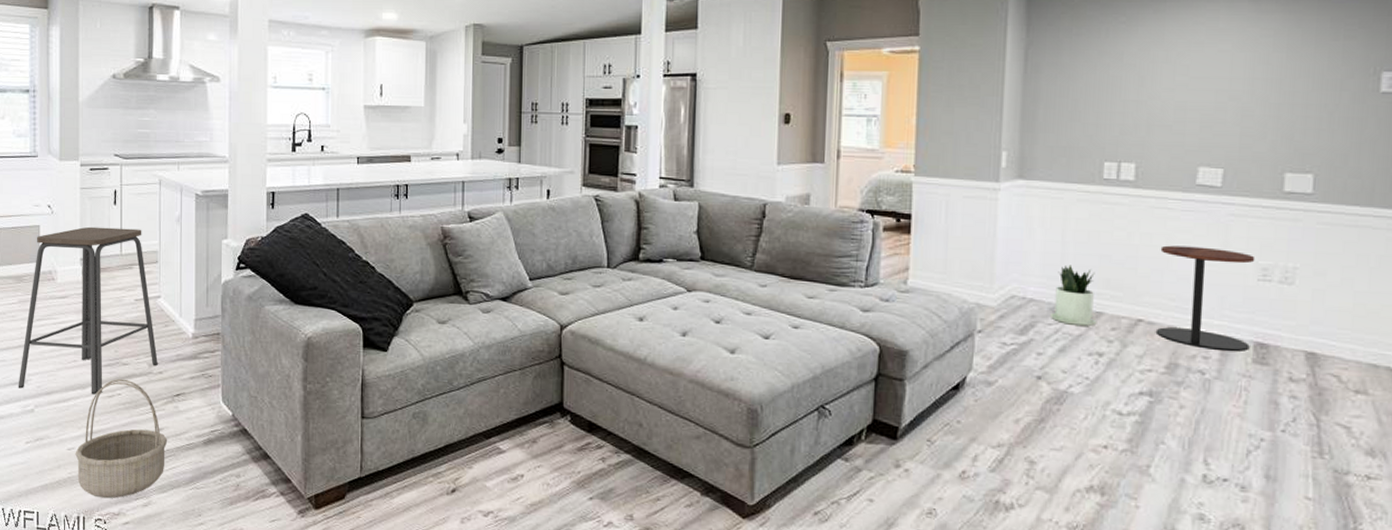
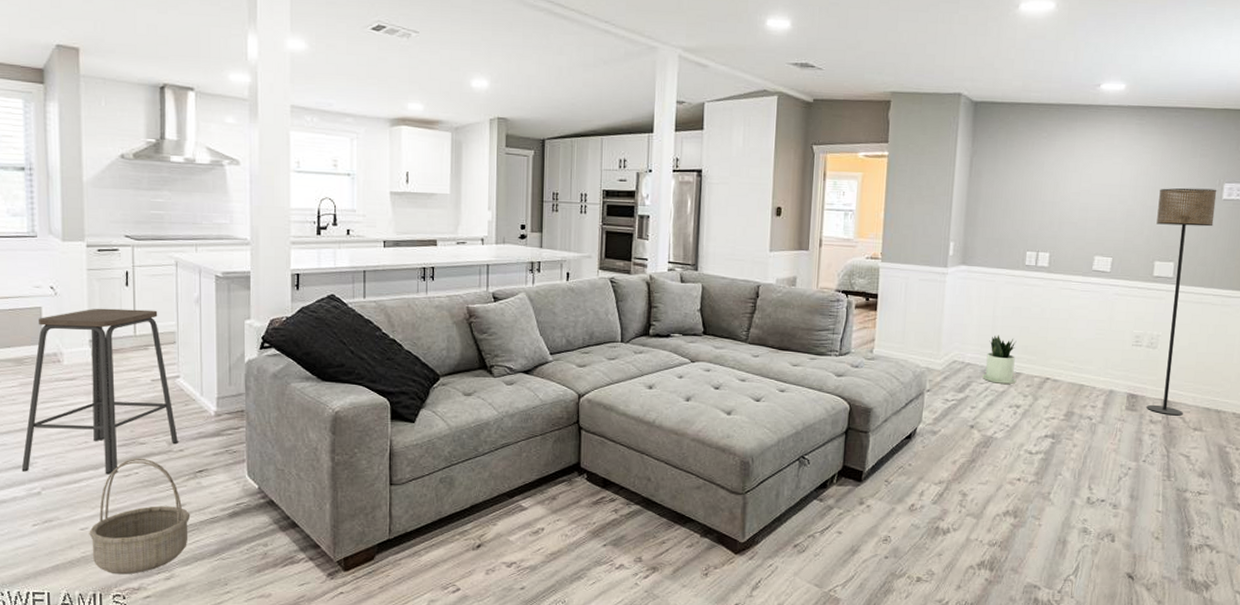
side table: present [1157,245,1255,351] -> none [1059,318,1131,401]
floor lamp: none [1283,79,1372,374] -> present [1146,188,1217,416]

